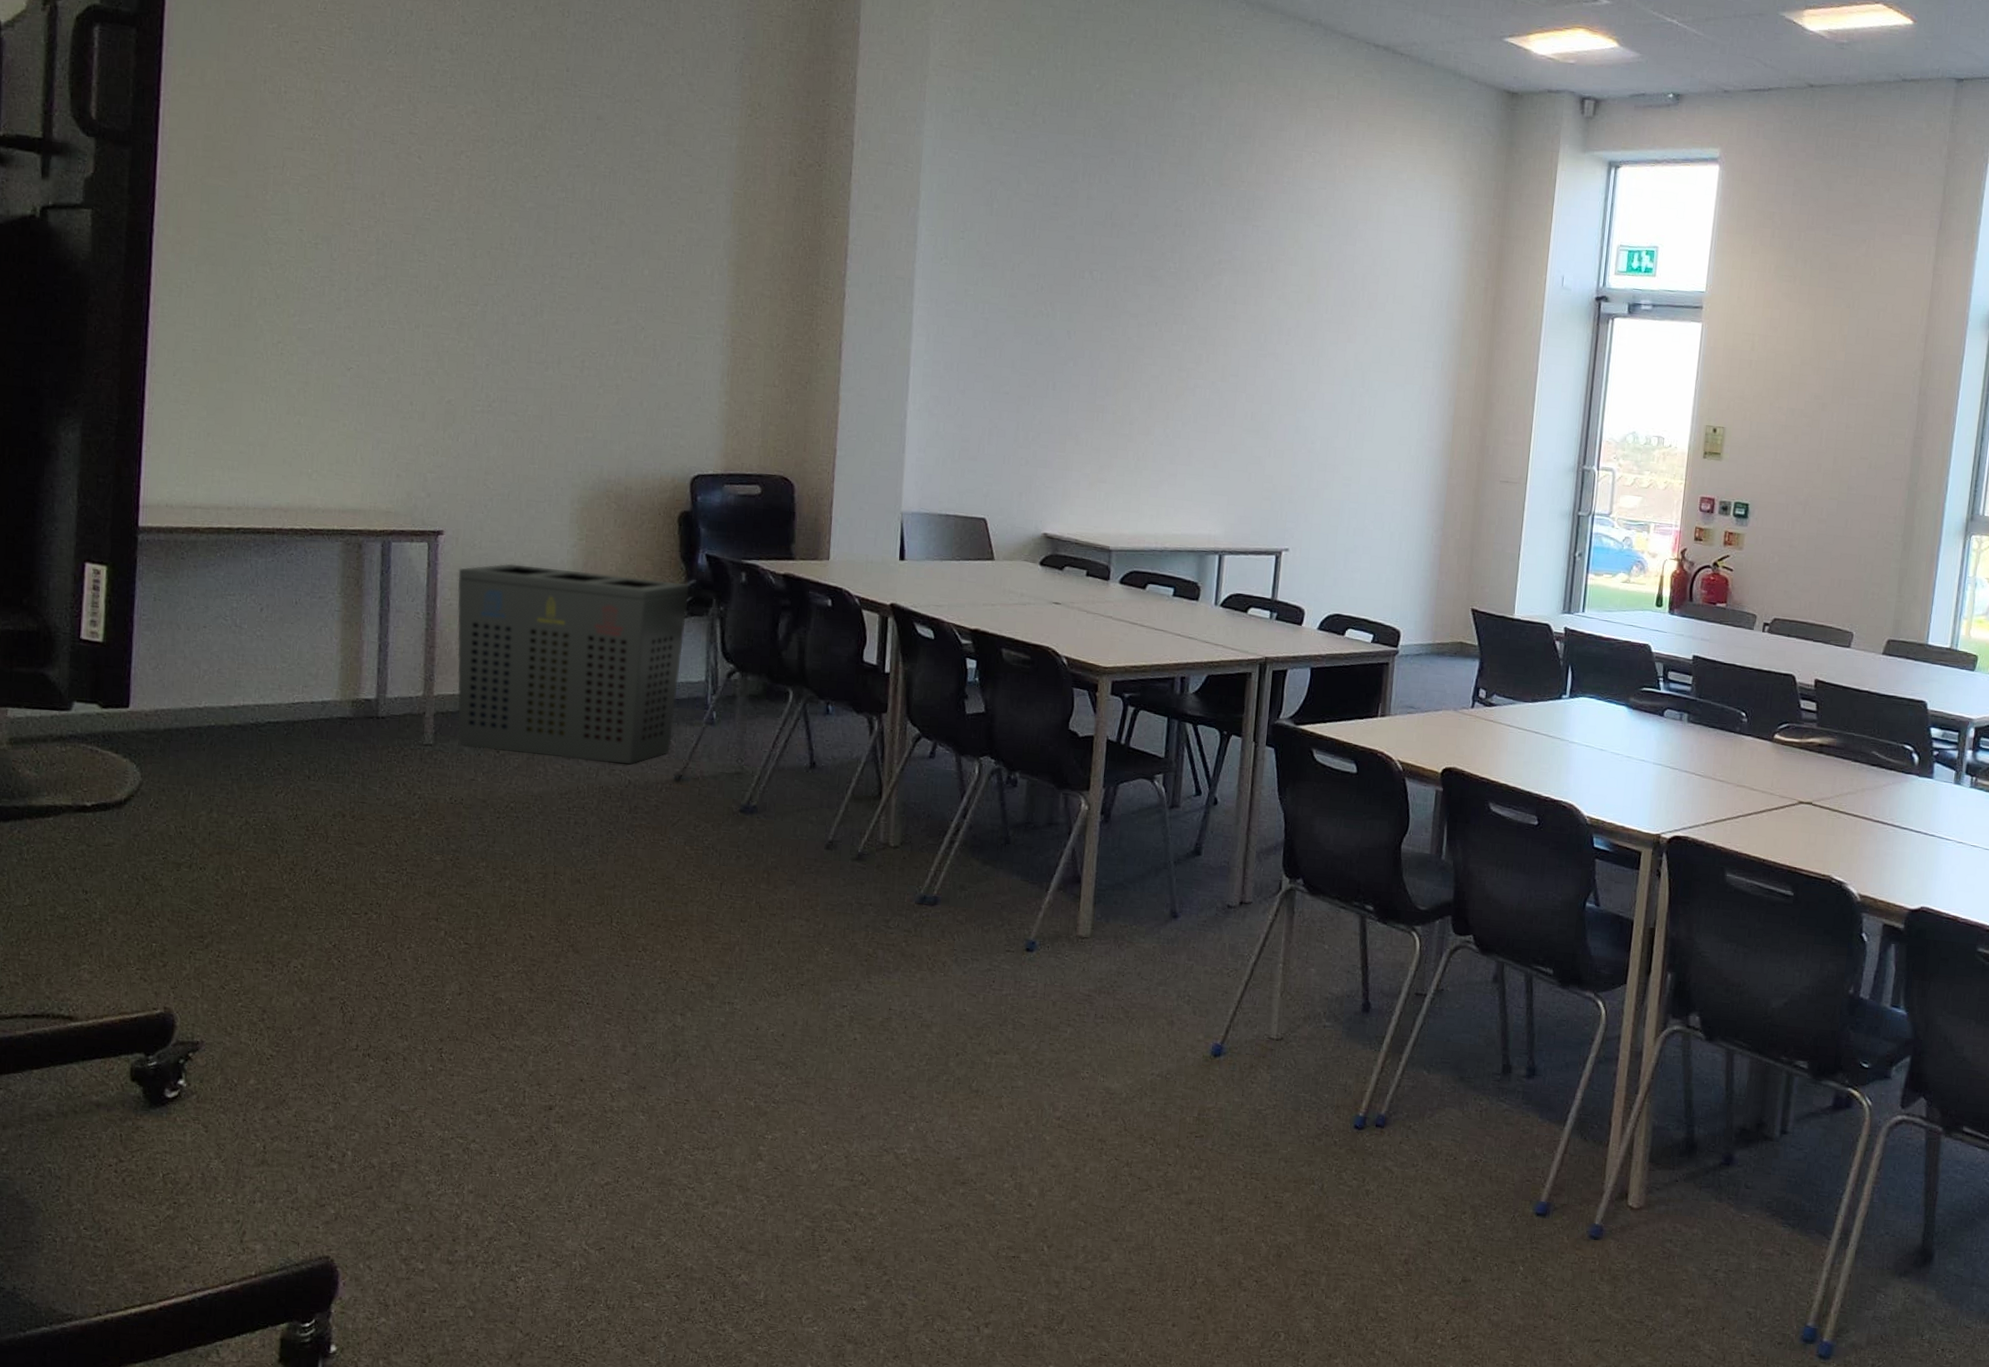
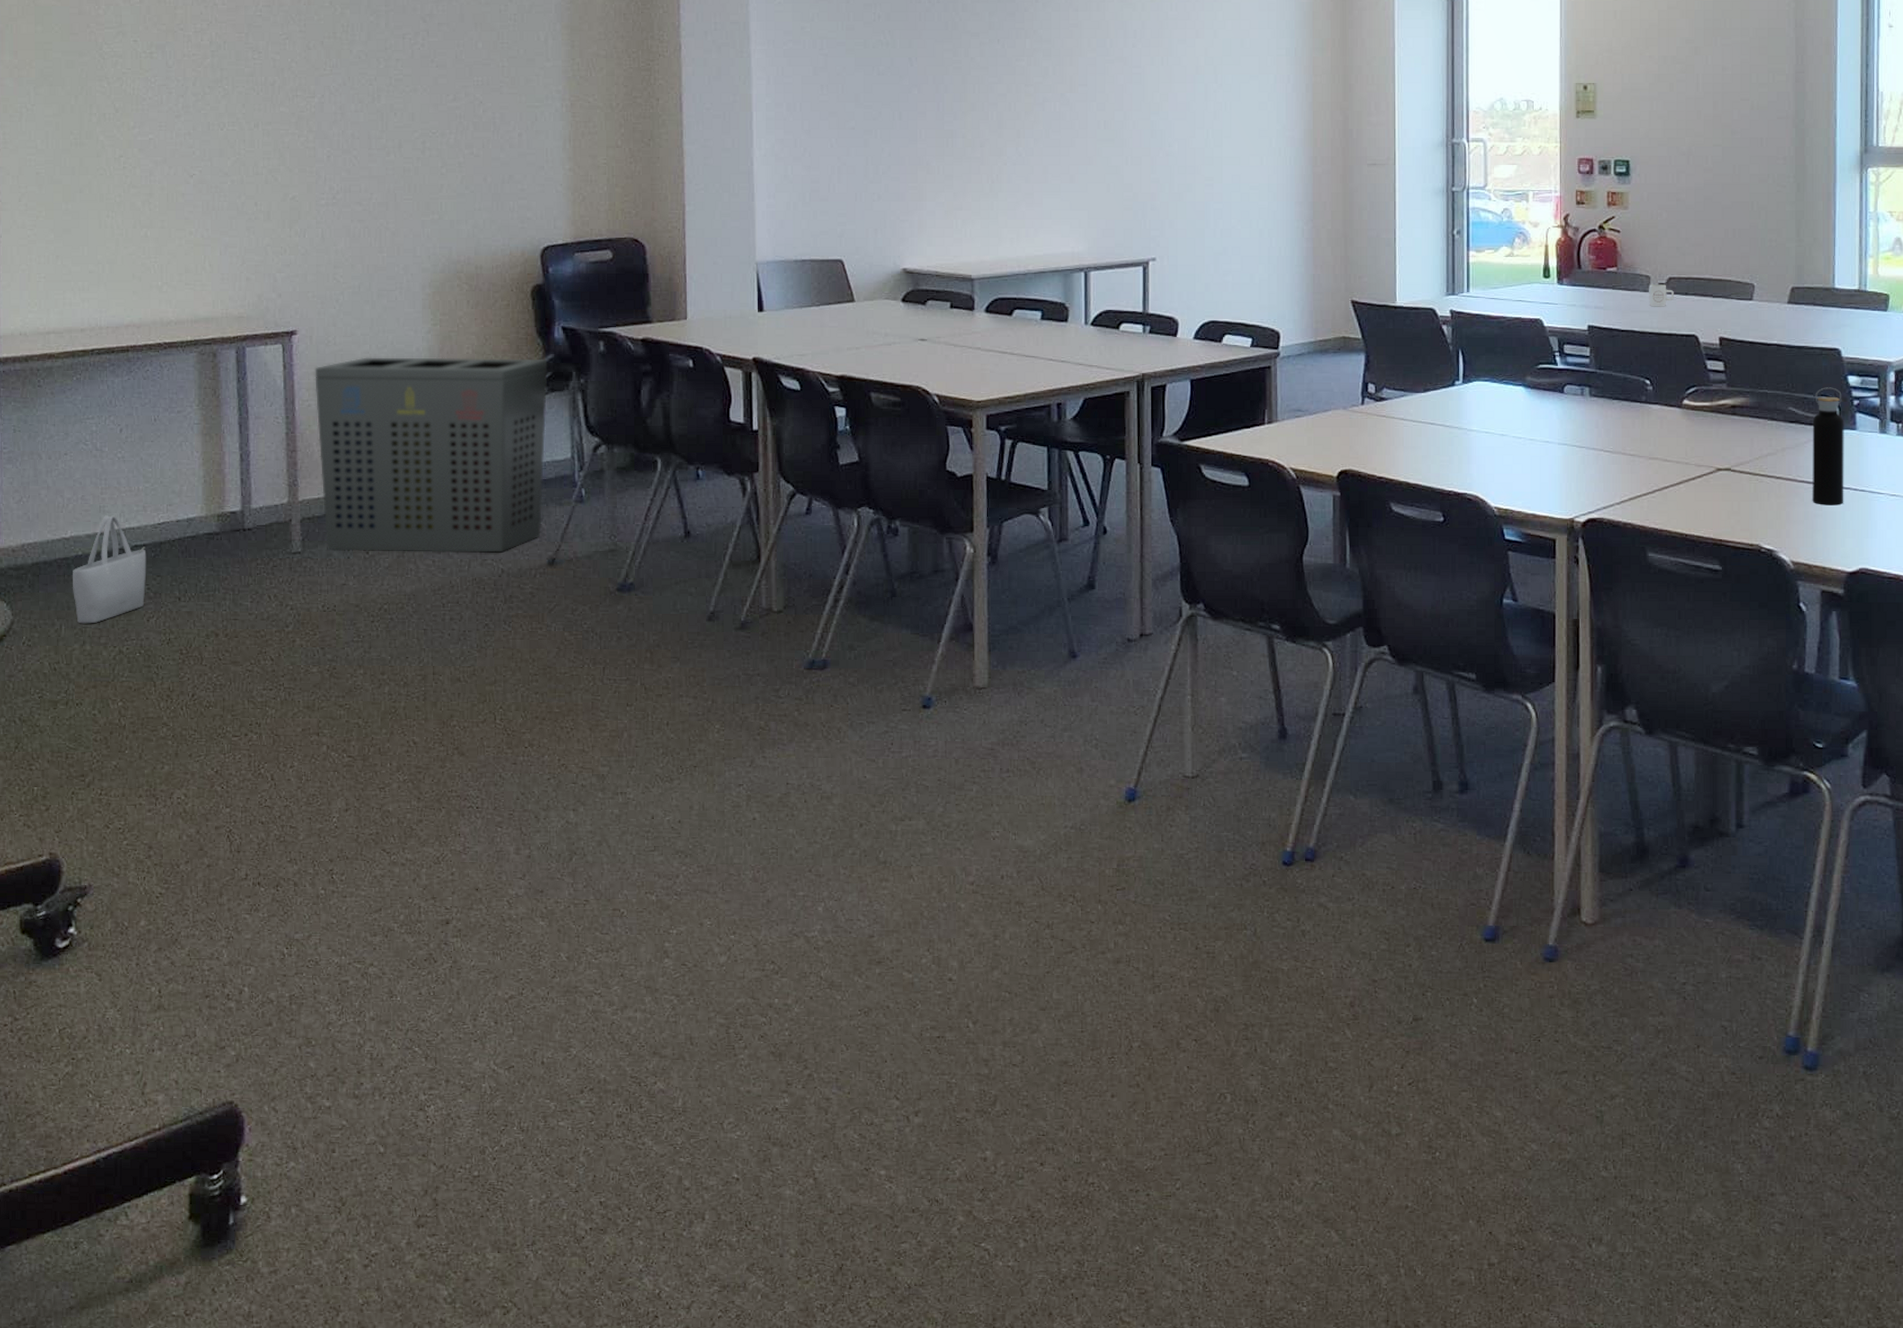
shopping bag: none [203,690,279,793] -> present [73,515,147,624]
mug: none [1753,623,1777,646] -> present [1649,284,1674,307]
water bottle: none [1884,736,1923,847] -> present [1812,387,1844,505]

